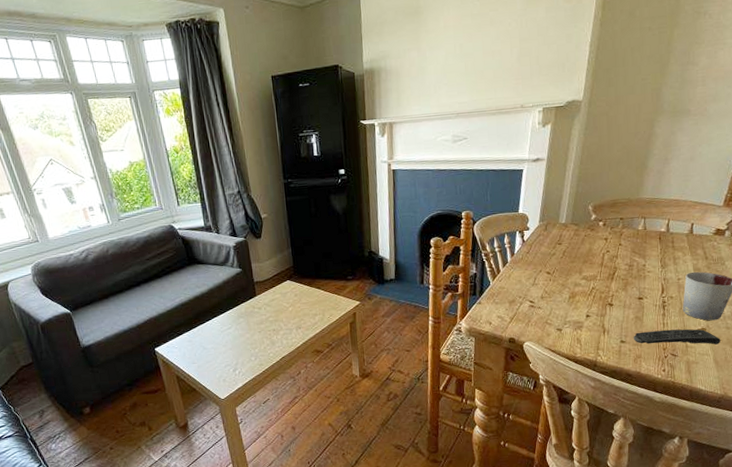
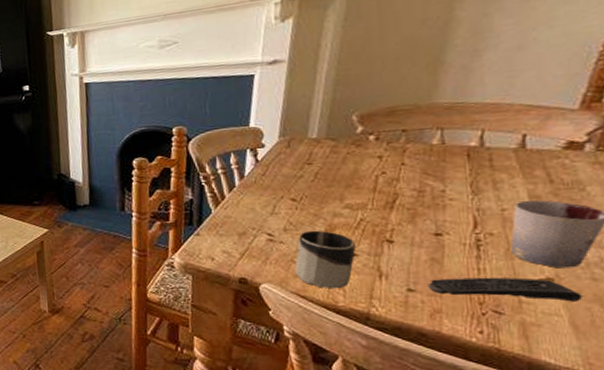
cup: none [548,297,589,344] -> present [294,230,356,289]

